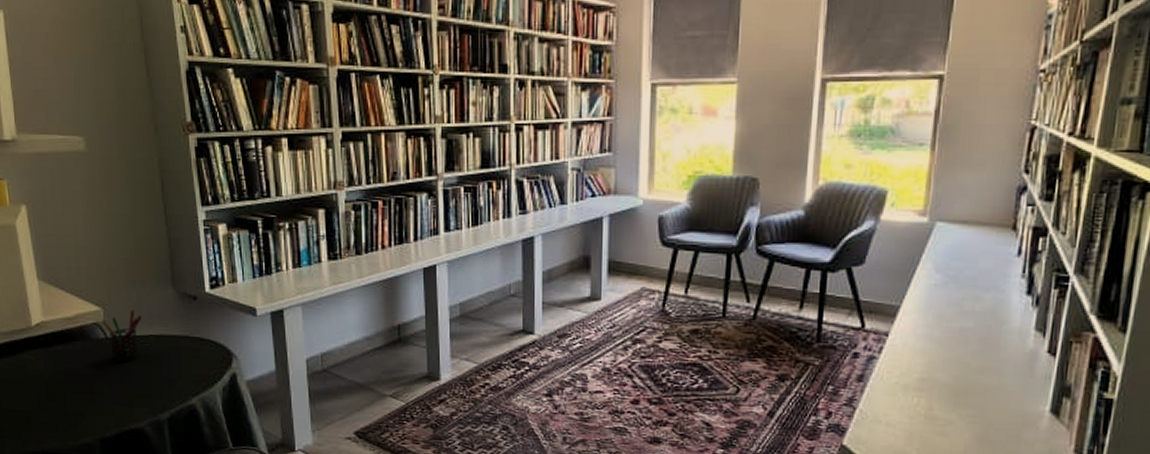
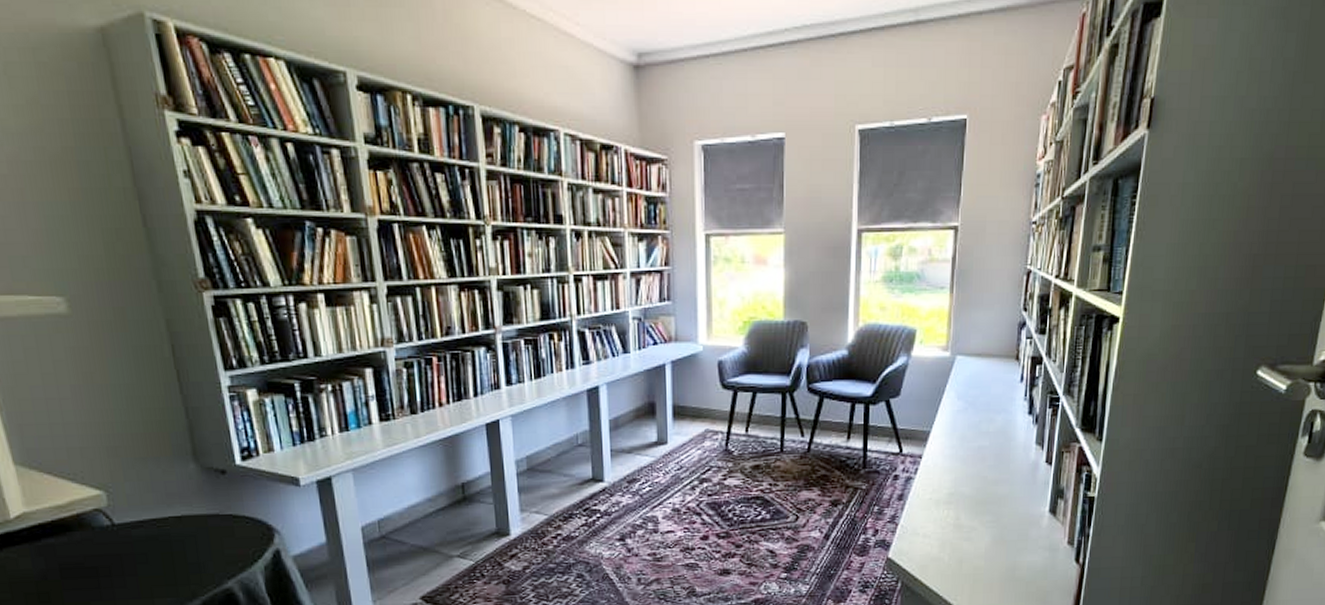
pen holder: present [103,309,142,362] -> none [106,490,158,550]

